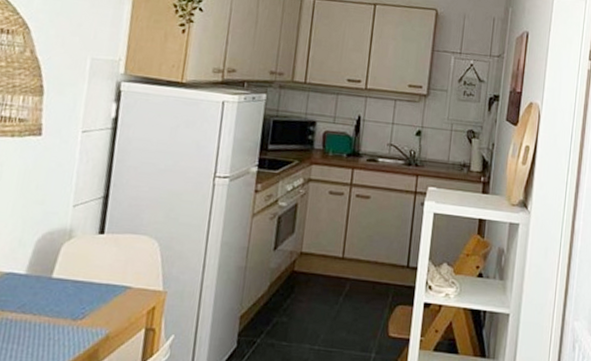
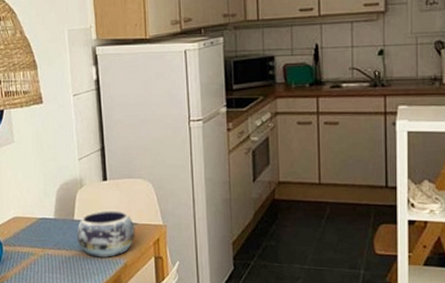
decorative bowl: none [50,268,128,327] -> present [76,209,135,257]

